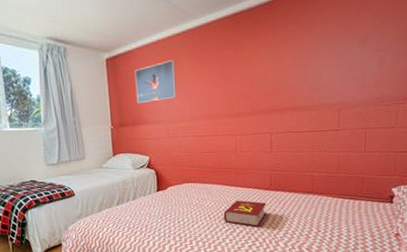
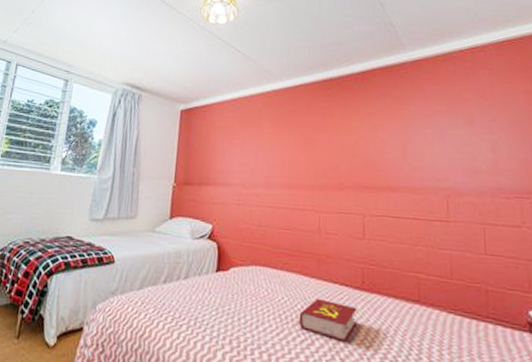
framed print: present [134,60,177,104] -> none [207,119,255,162]

